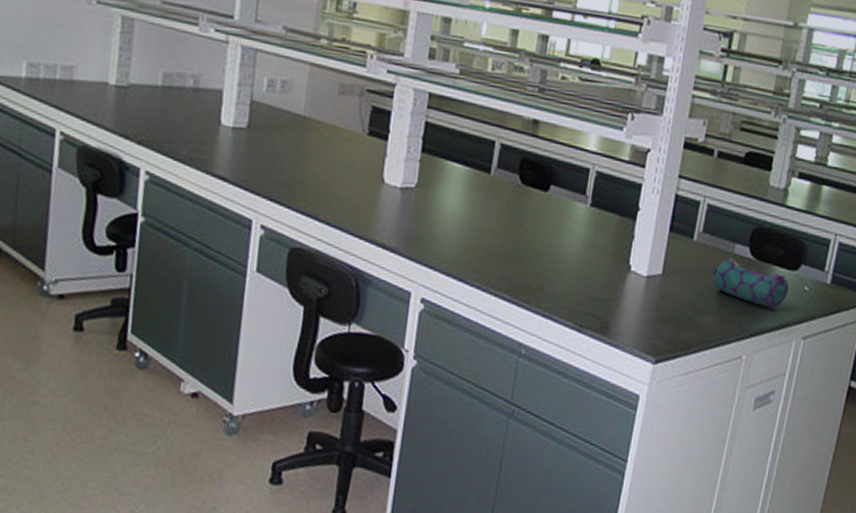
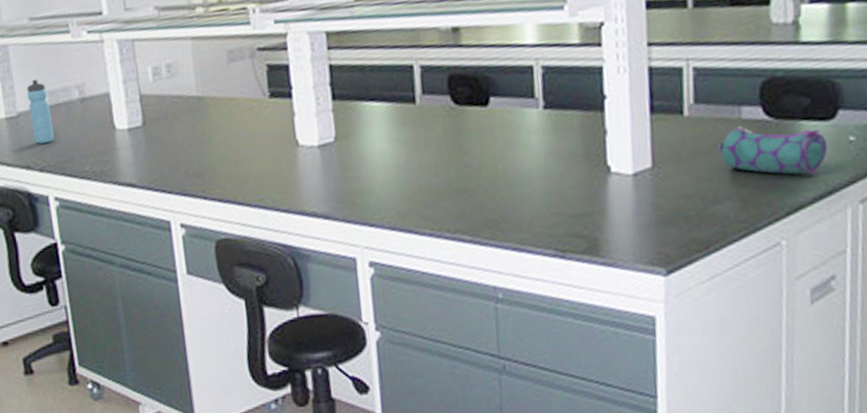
water bottle: none [139,57,163,120] -> present [26,79,54,144]

